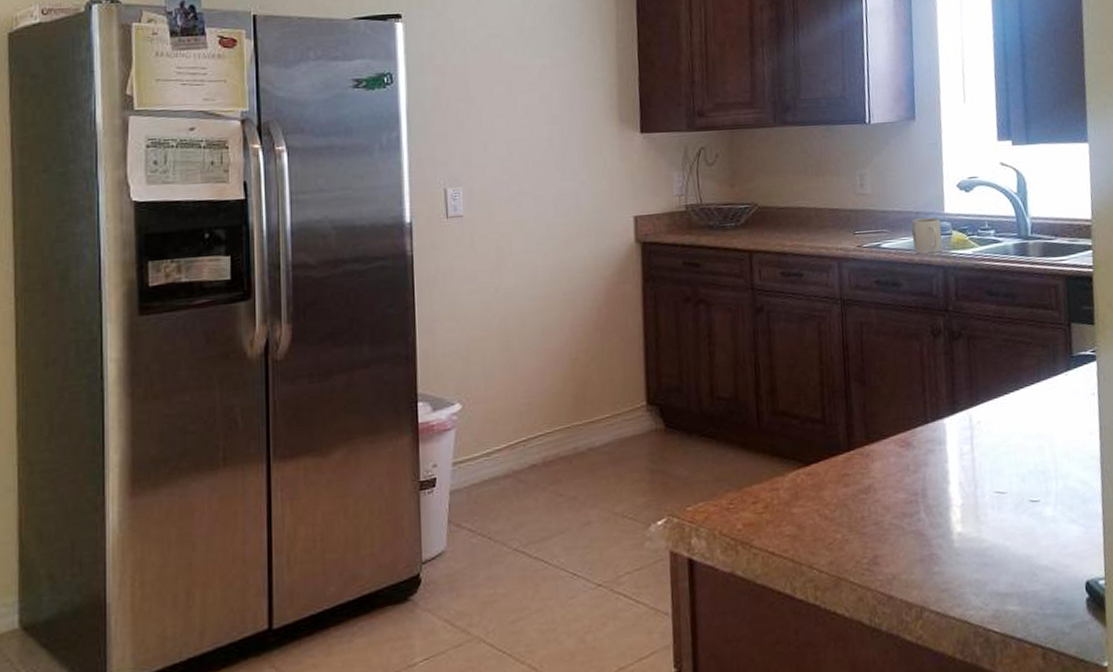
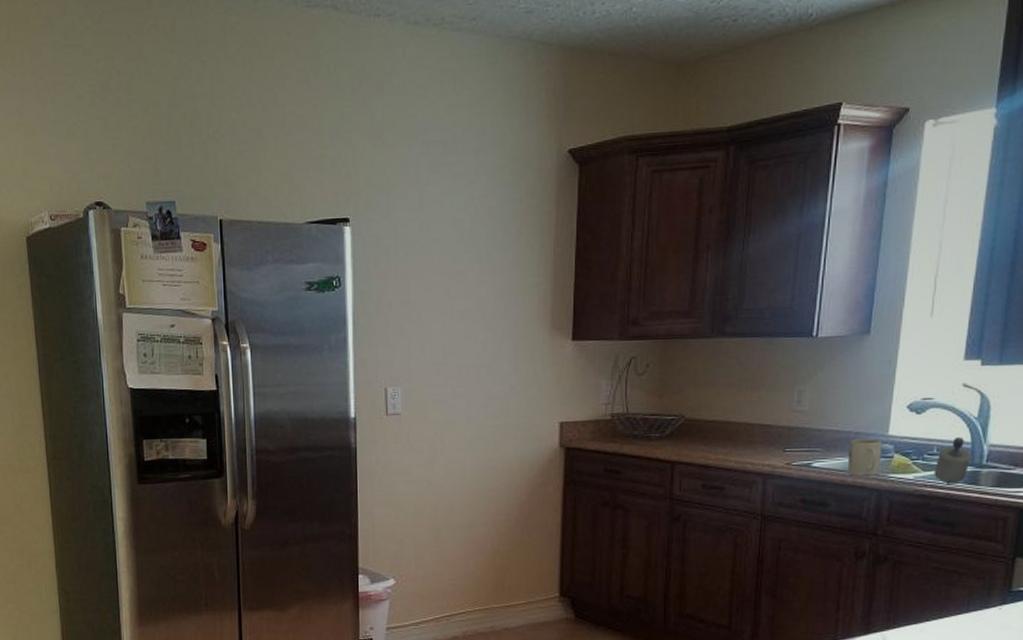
soap dispenser: none [988,211,1018,257] -> present [934,436,971,484]

